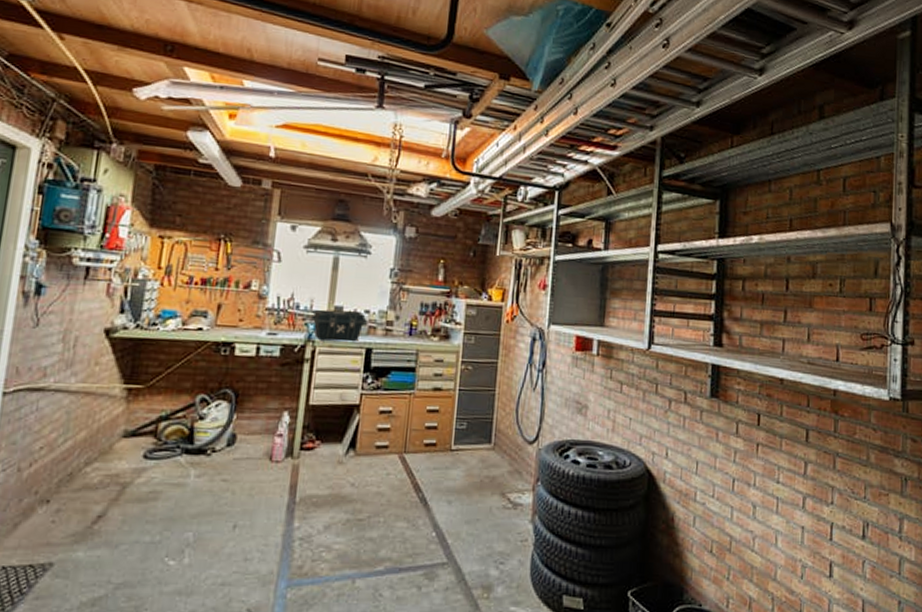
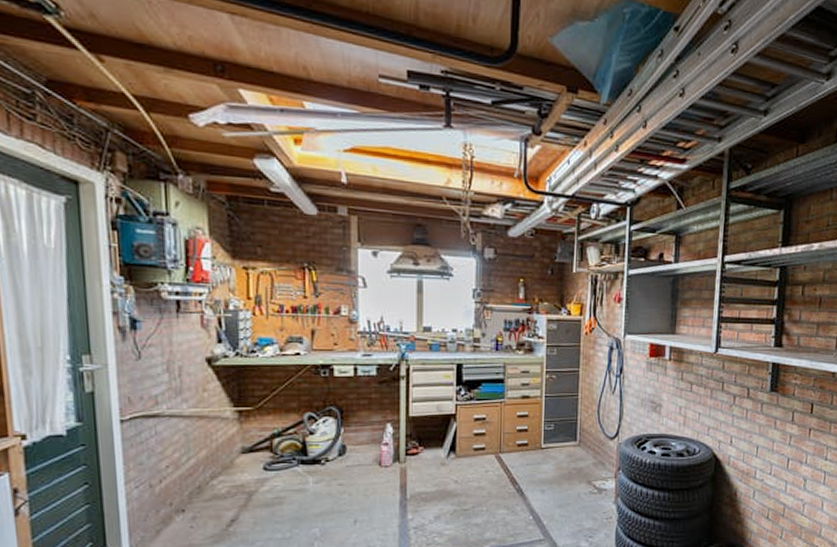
toolbox: present [310,309,367,342] -> none [401,330,455,360]

